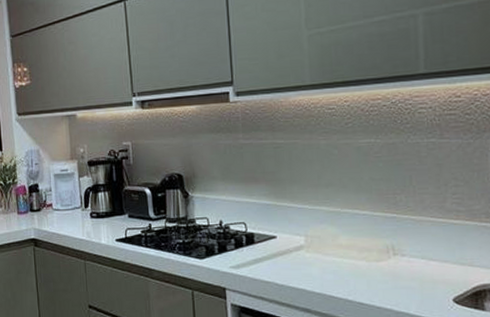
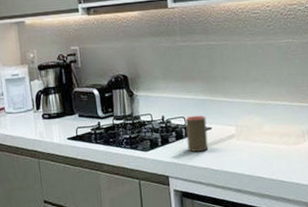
cup: none [246,221,272,262] -> present [185,115,208,152]

